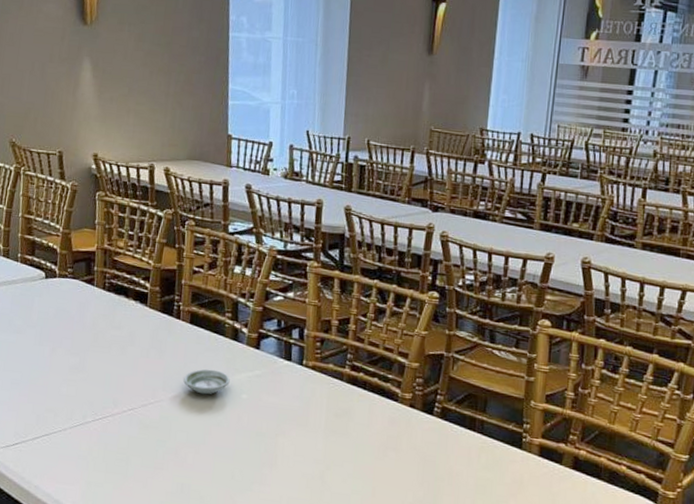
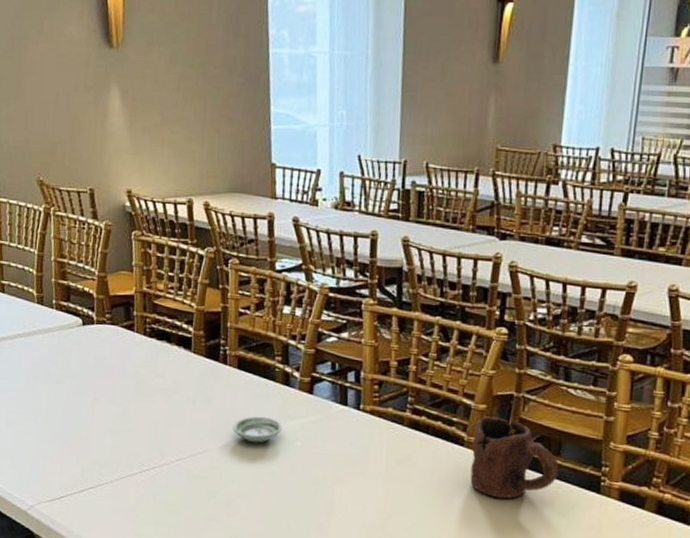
mug: none [403,374,485,453] -> present [470,416,559,499]

